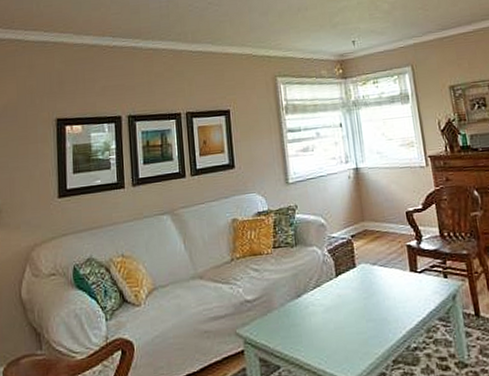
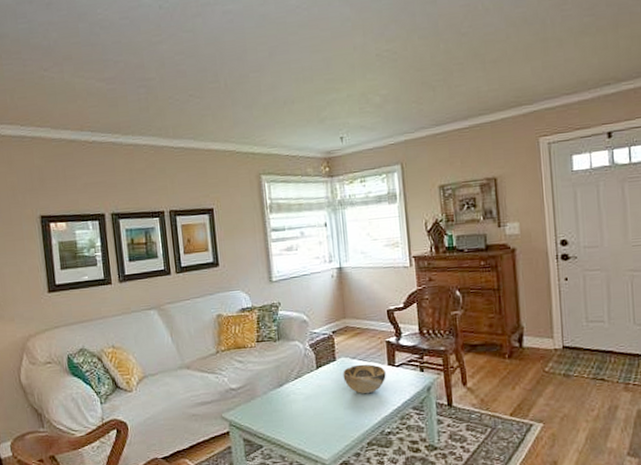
decorative bowl: none [363,270,409,304] -> present [343,364,386,394]

